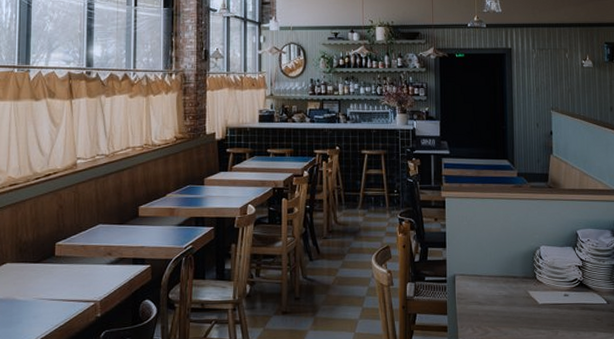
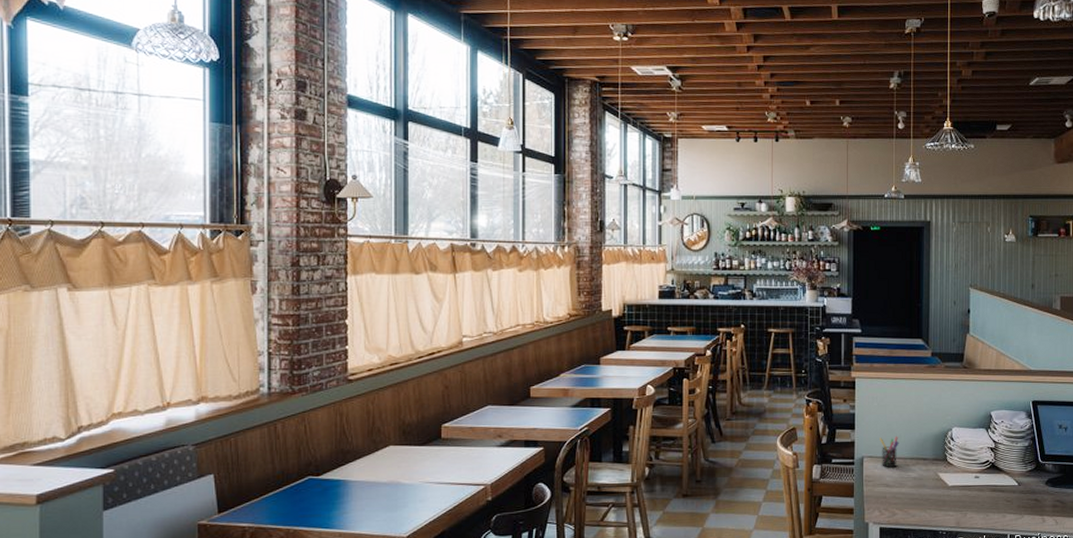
pen holder: none [470,254,490,286] -> present [880,436,899,468]

